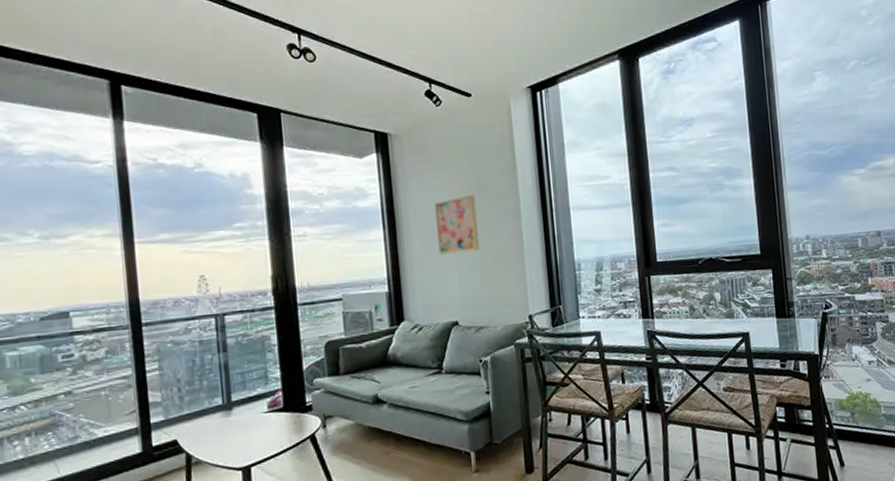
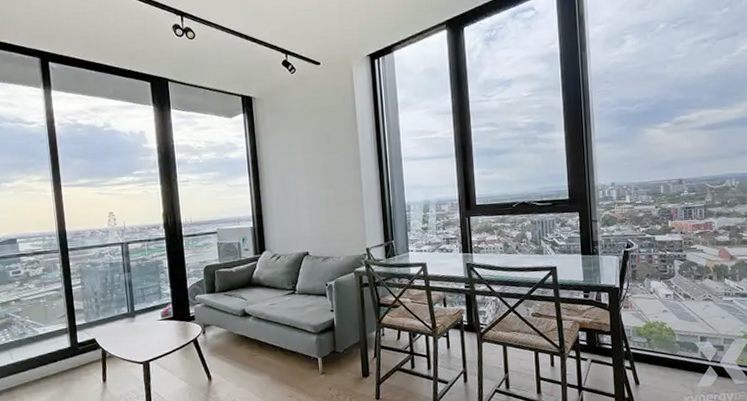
wall art: present [435,195,480,255] -> none [290,148,326,197]

